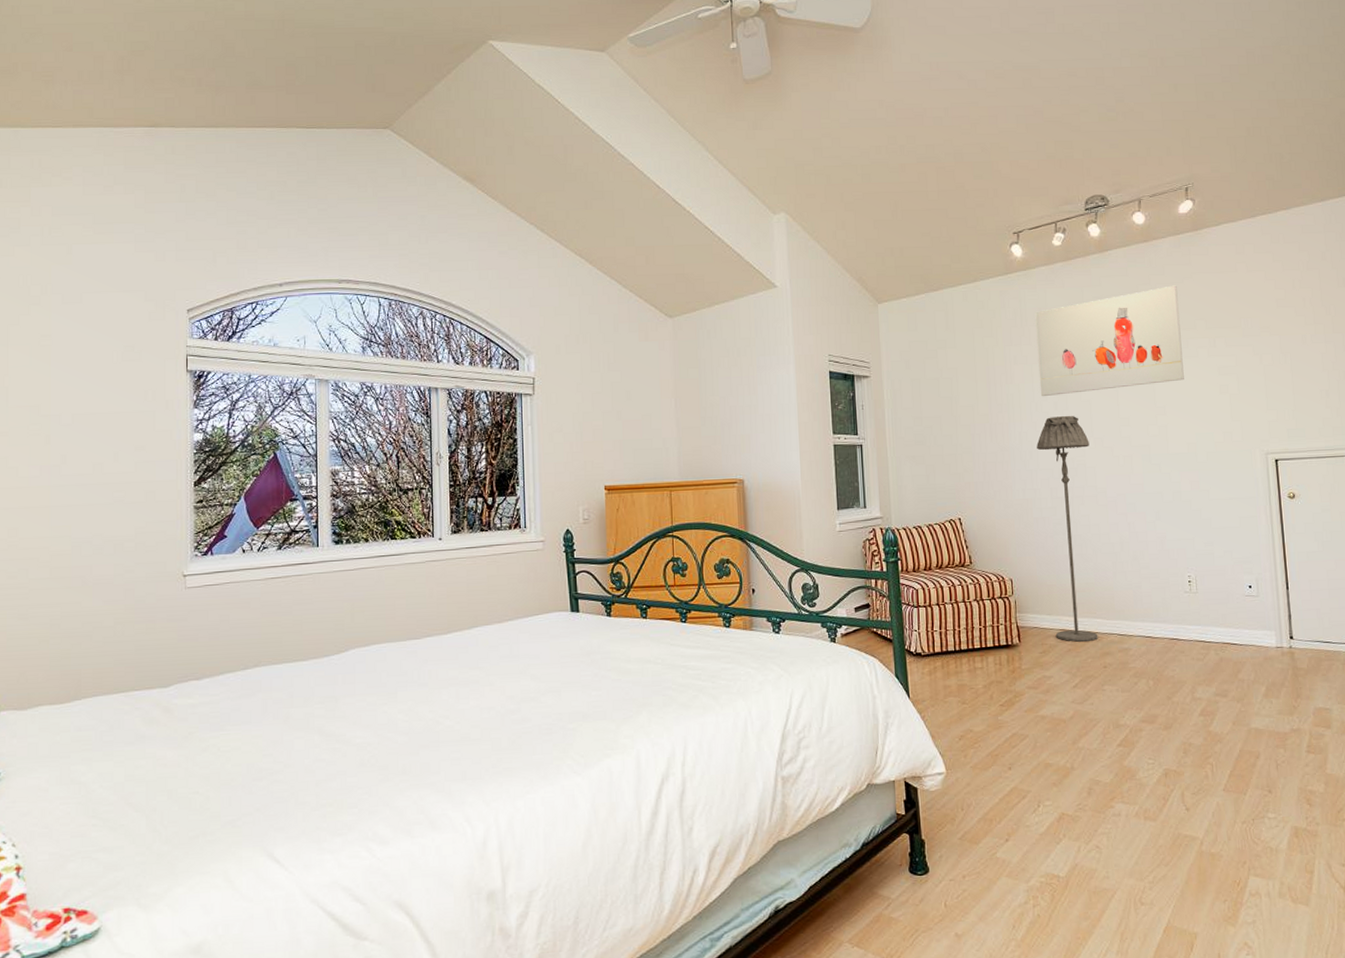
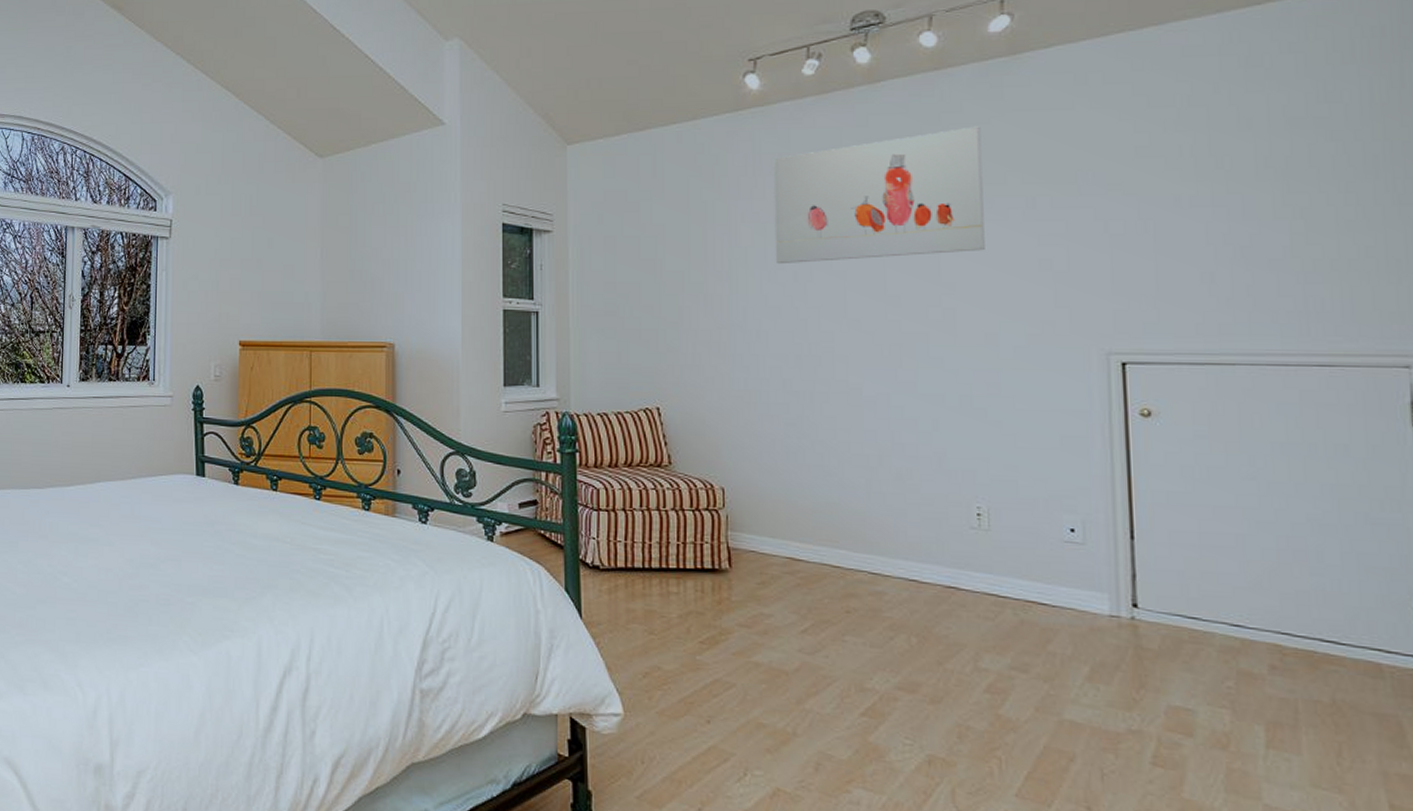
floor lamp: present [1037,415,1098,642] -> none [767,288,841,577]

